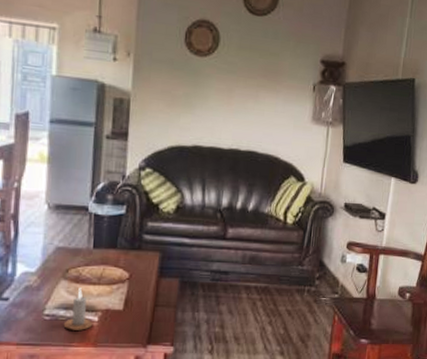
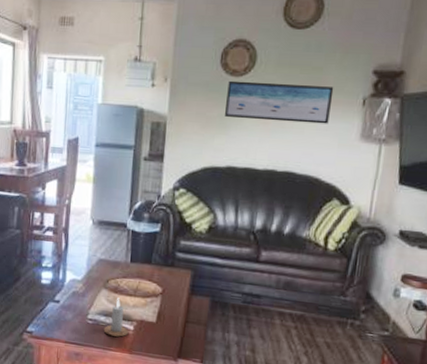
wall art: none [190,60,289,107] -> present [225,80,334,124]

